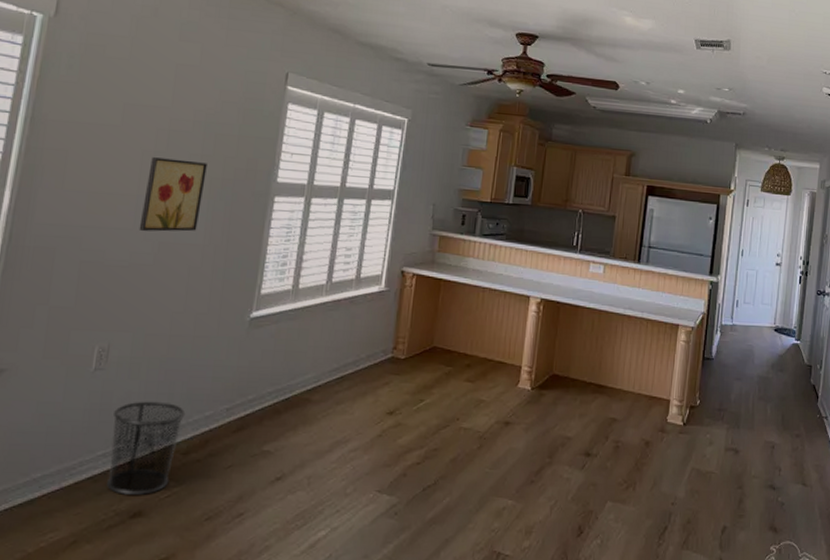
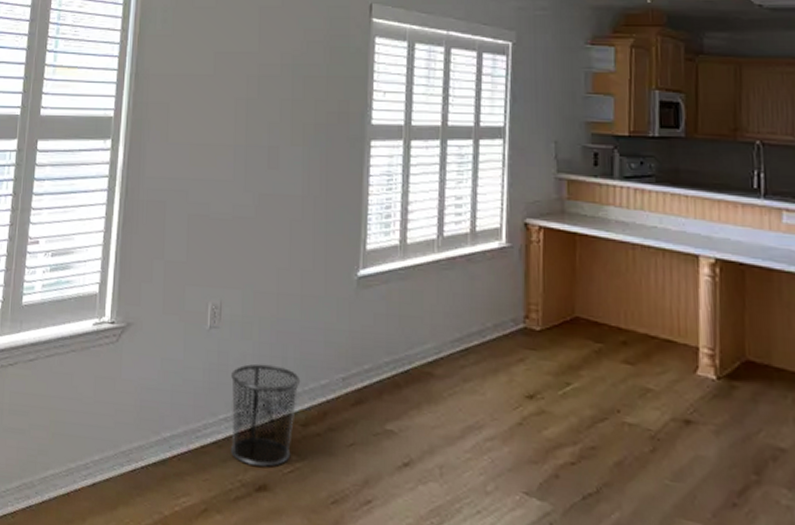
wall art: present [139,157,207,232] -> none [239,105,298,183]

